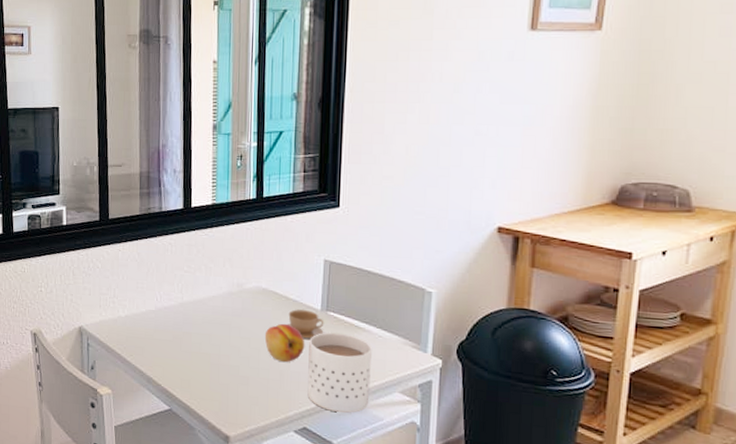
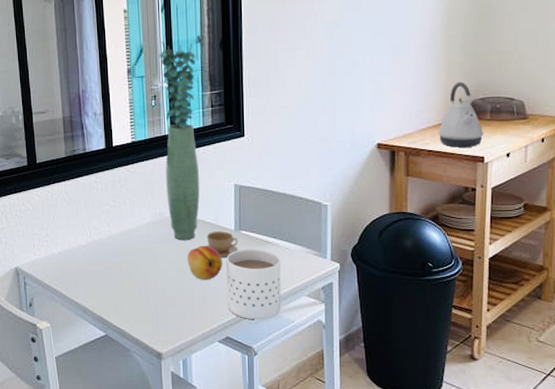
vase: none [247,96,290,316] -> present [160,41,200,240]
kettle: none [574,162,634,240] -> present [438,82,484,147]

